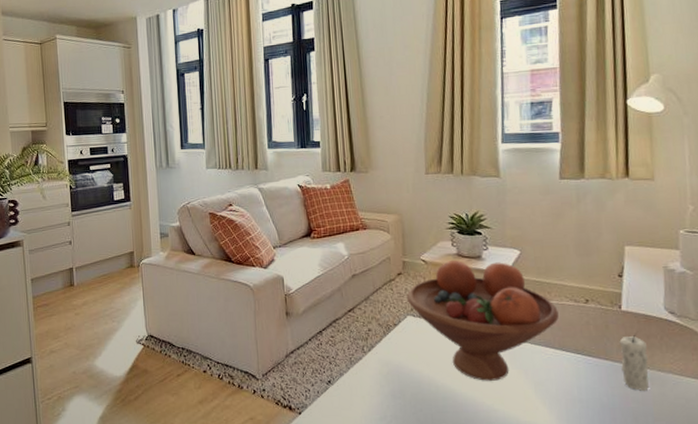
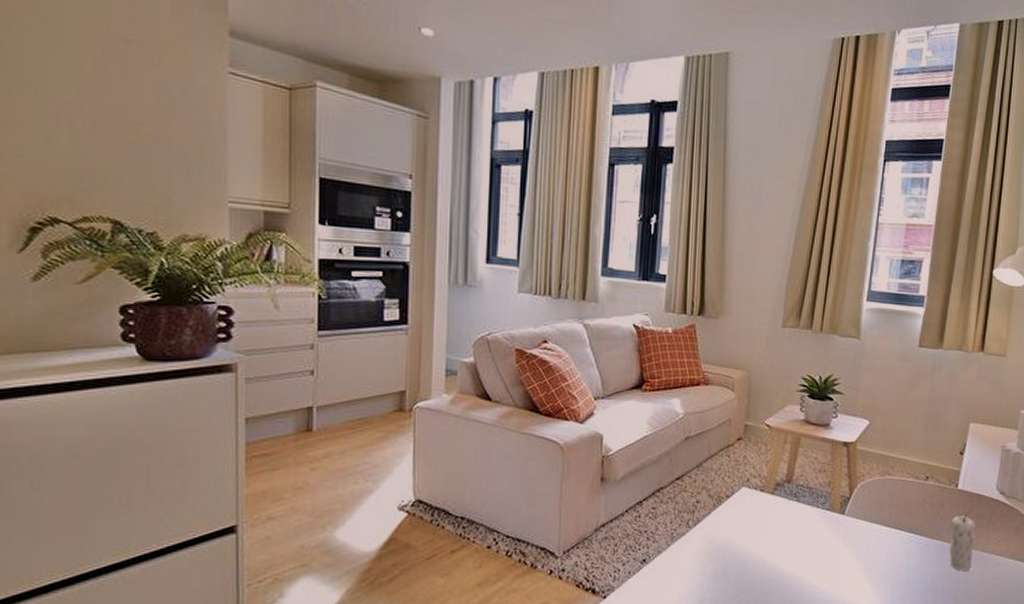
fruit bowl: present [407,259,559,381] -> none [744,426,898,561]

